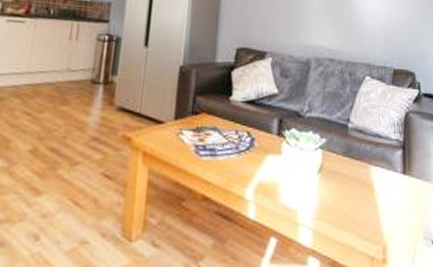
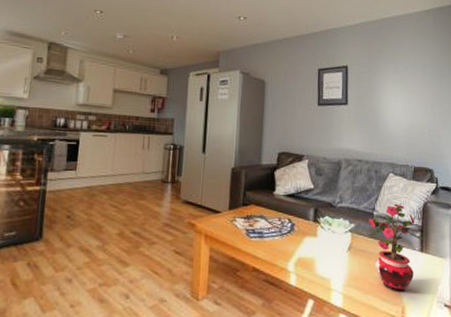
potted plant: none [341,112,407,225] -> present [367,202,424,292]

